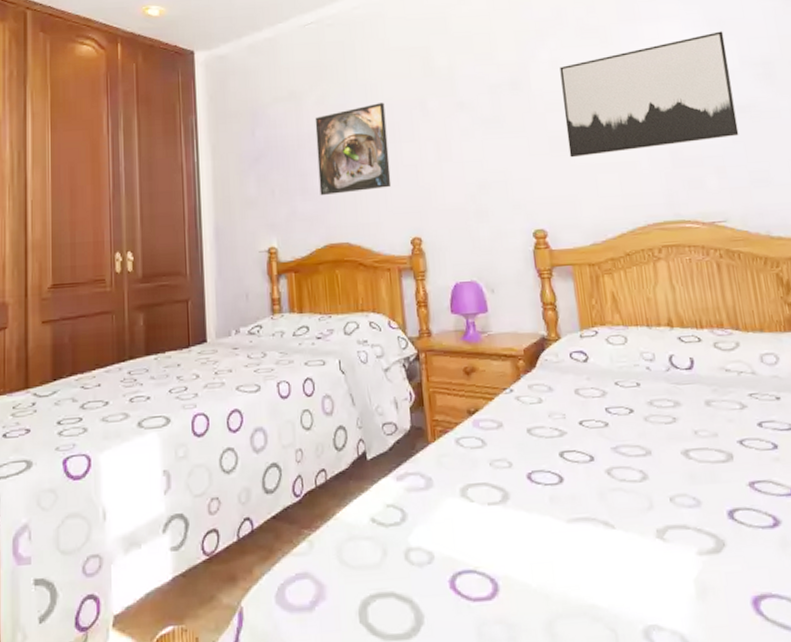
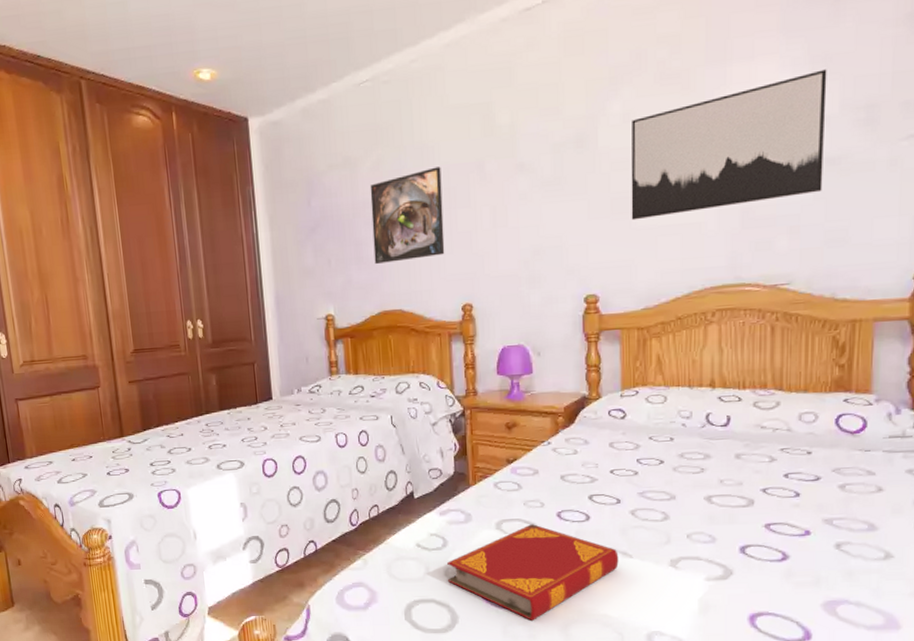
hardback book: none [407,489,601,617] -> present [447,524,619,621]

